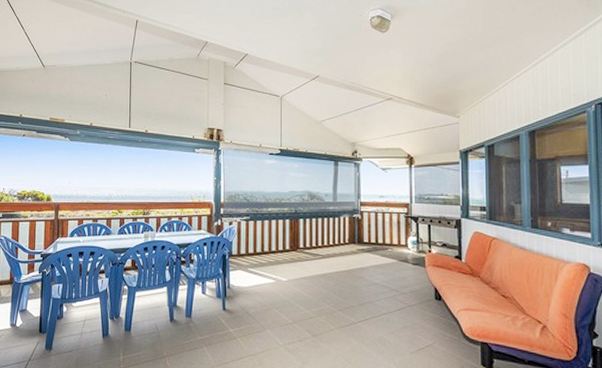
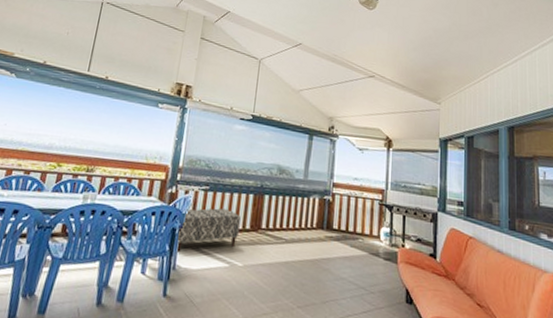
bench: none [226,234,280,274] -> present [175,208,241,253]

